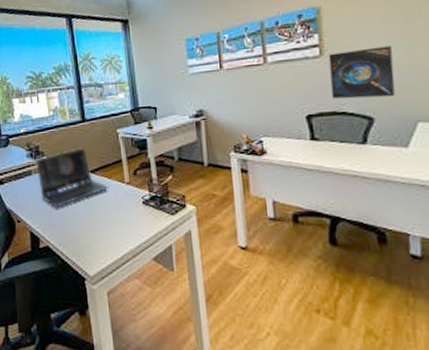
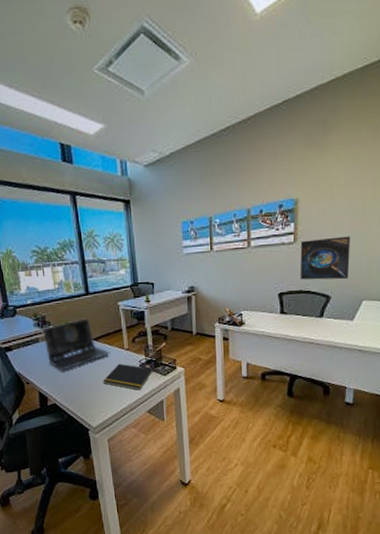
notepad: none [101,199,160,233] -> present [103,363,154,391]

